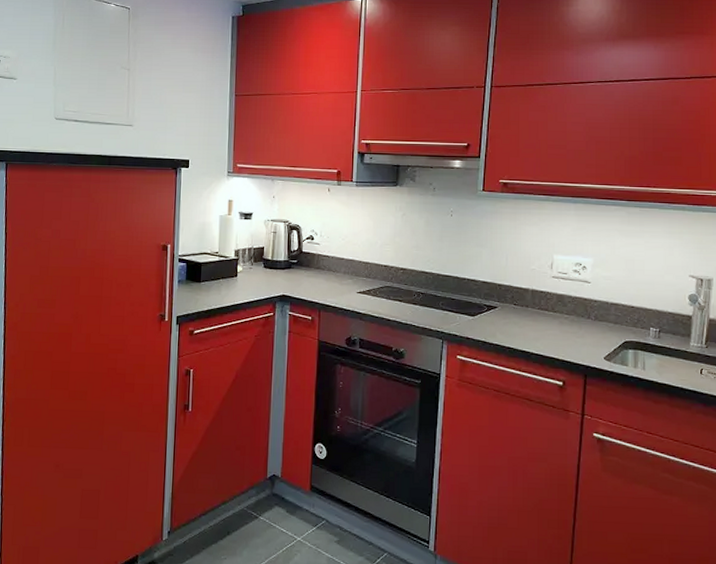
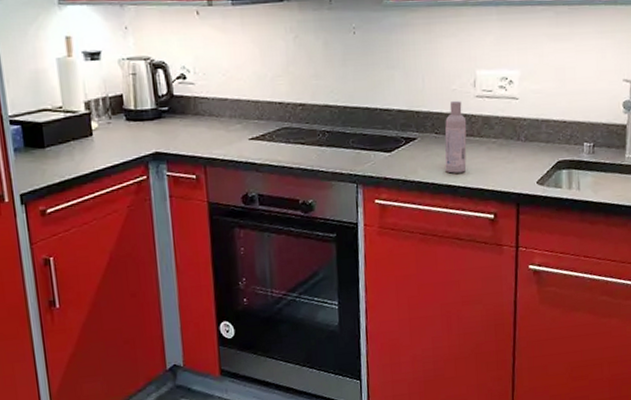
bottle: none [521,278,543,341] -> present [444,100,467,174]

